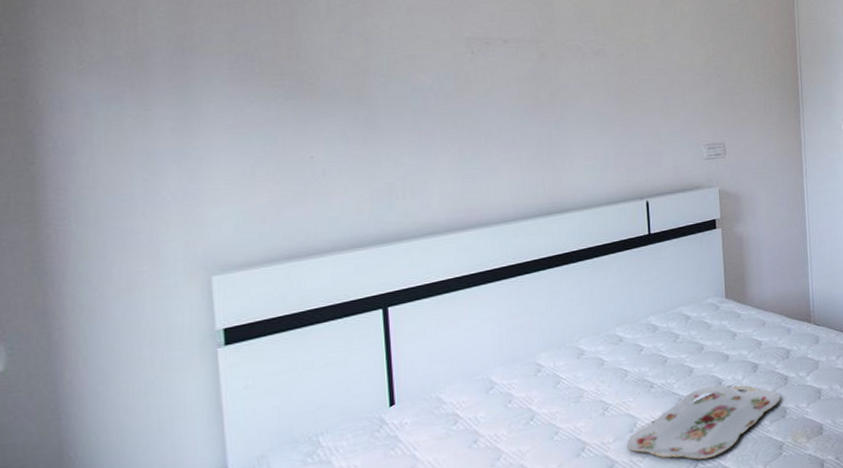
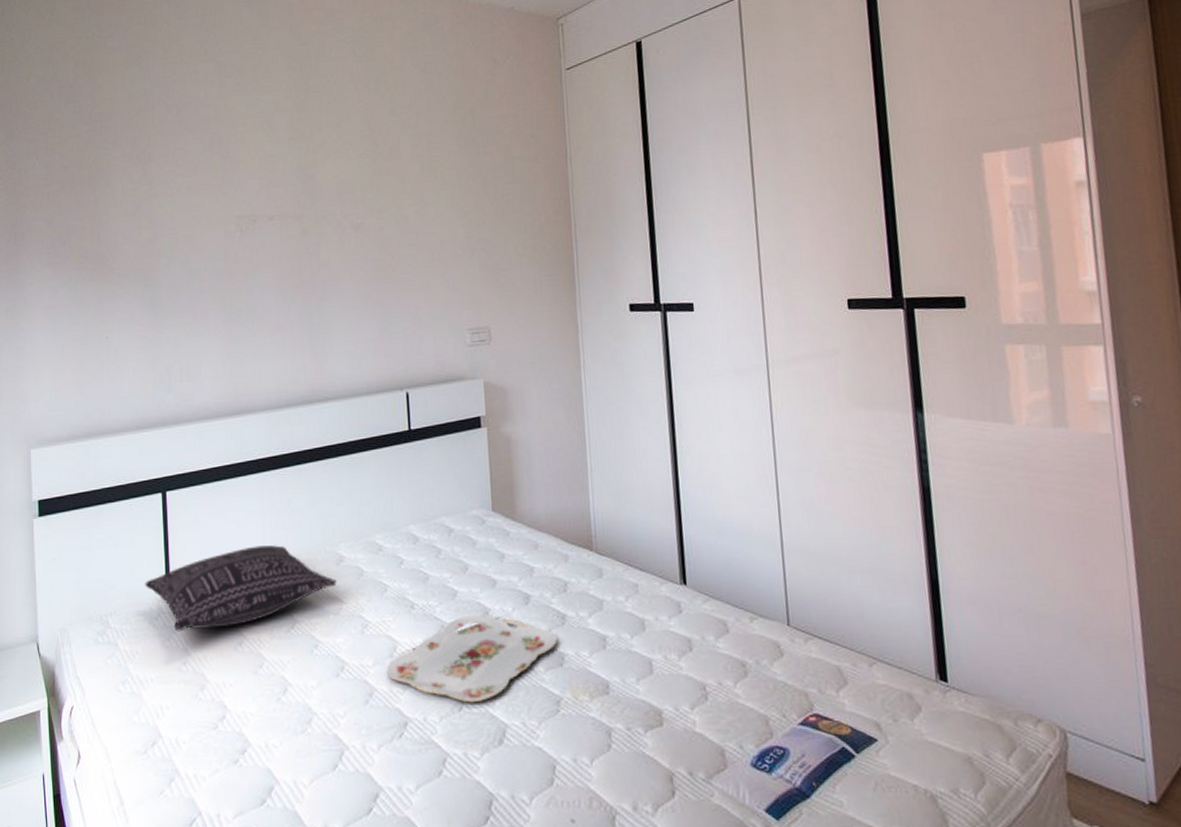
pillow: none [364,347,577,440] -> present [145,545,337,632]

